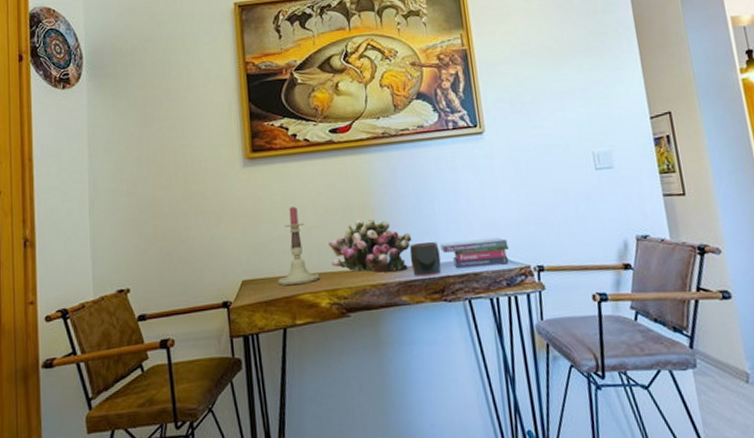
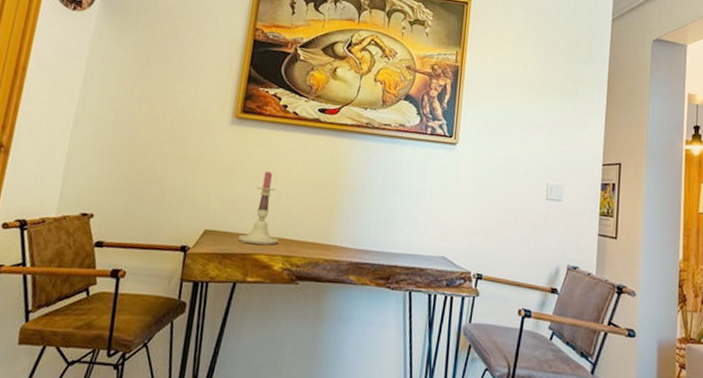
flower arrangement: present [328,218,412,273] -> none [292,197,371,253]
mug: present [409,241,442,277] -> none [365,230,394,263]
books: present [440,237,509,269] -> none [395,234,456,267]

